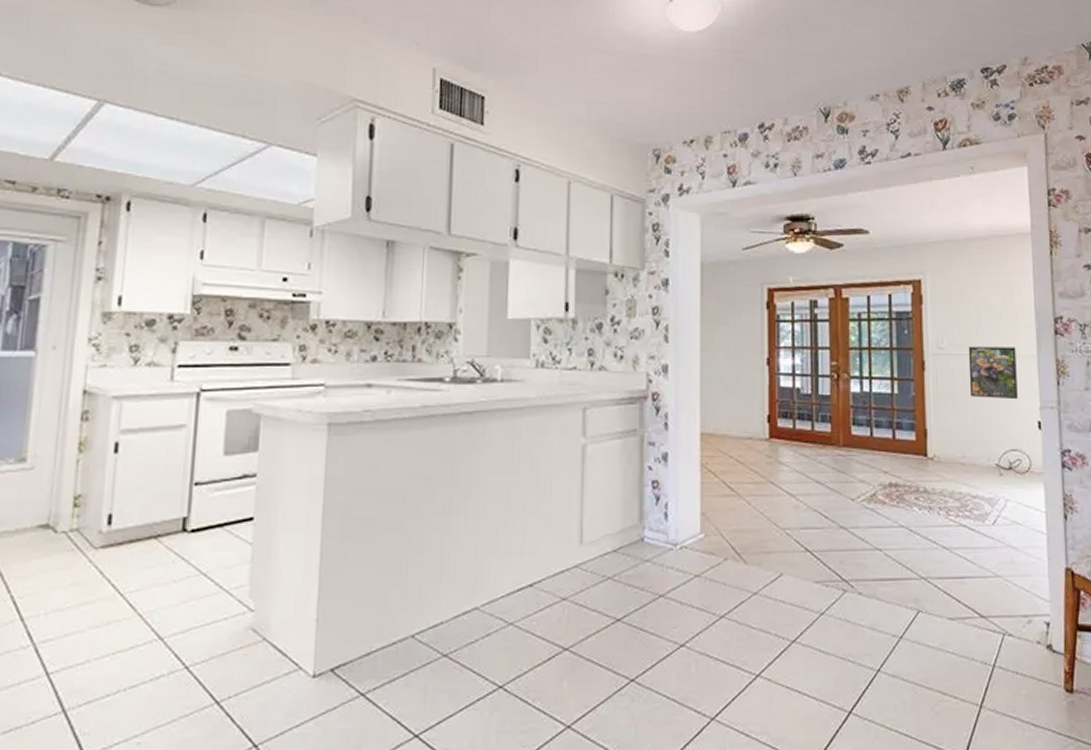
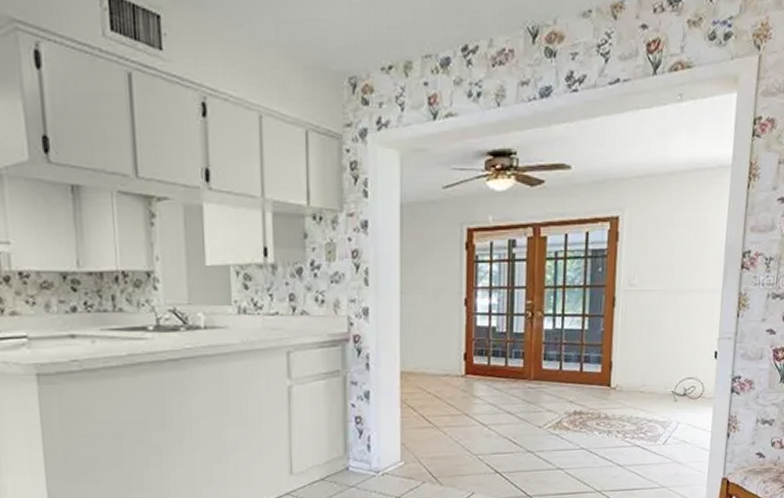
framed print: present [968,346,1018,400] -> none [655,282,703,332]

